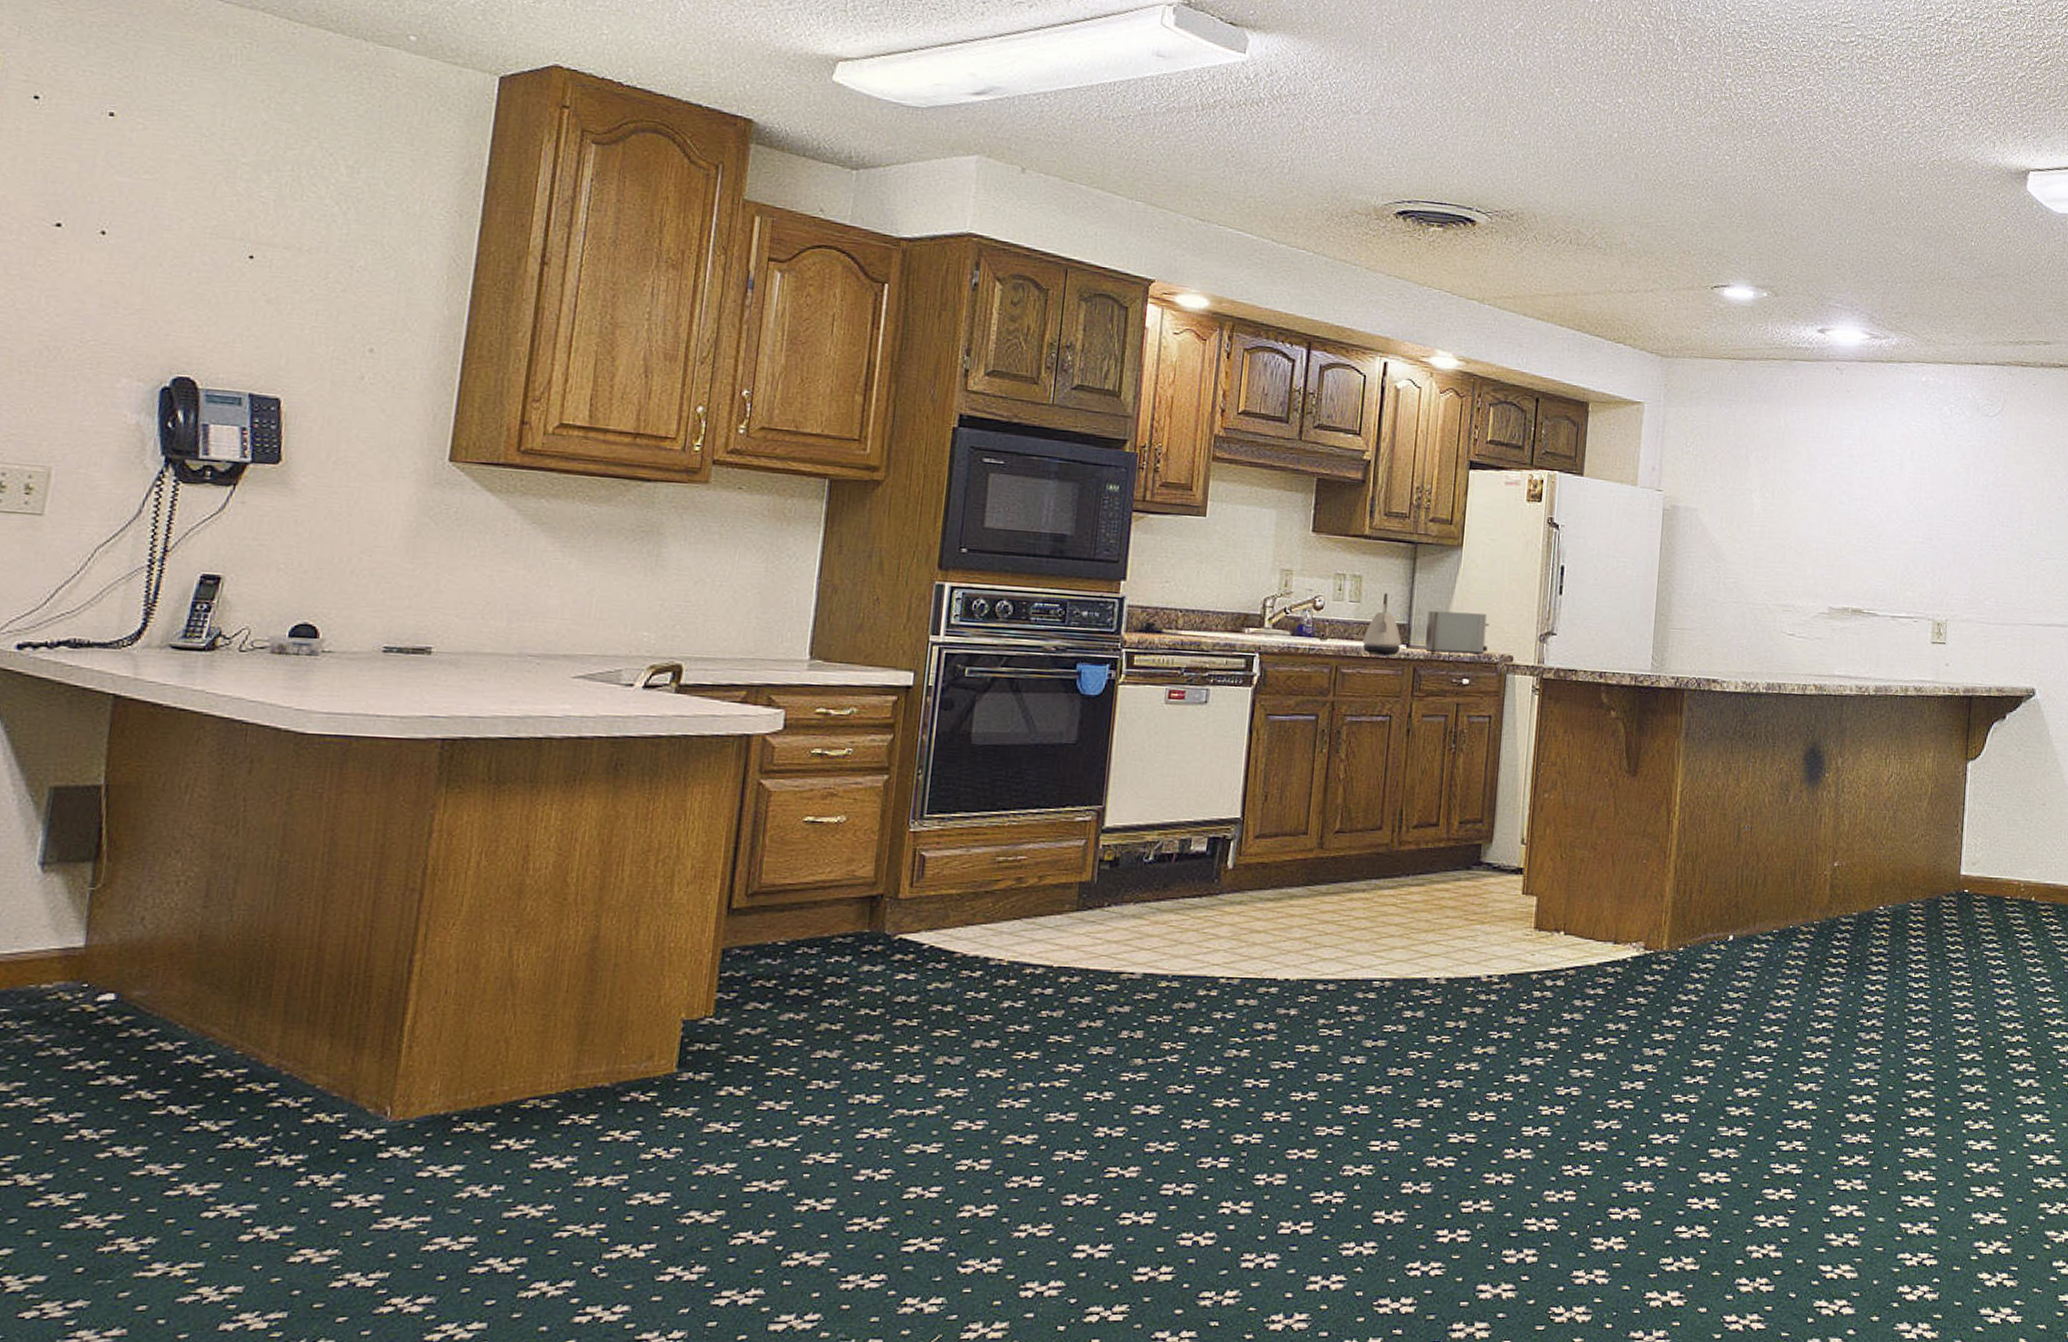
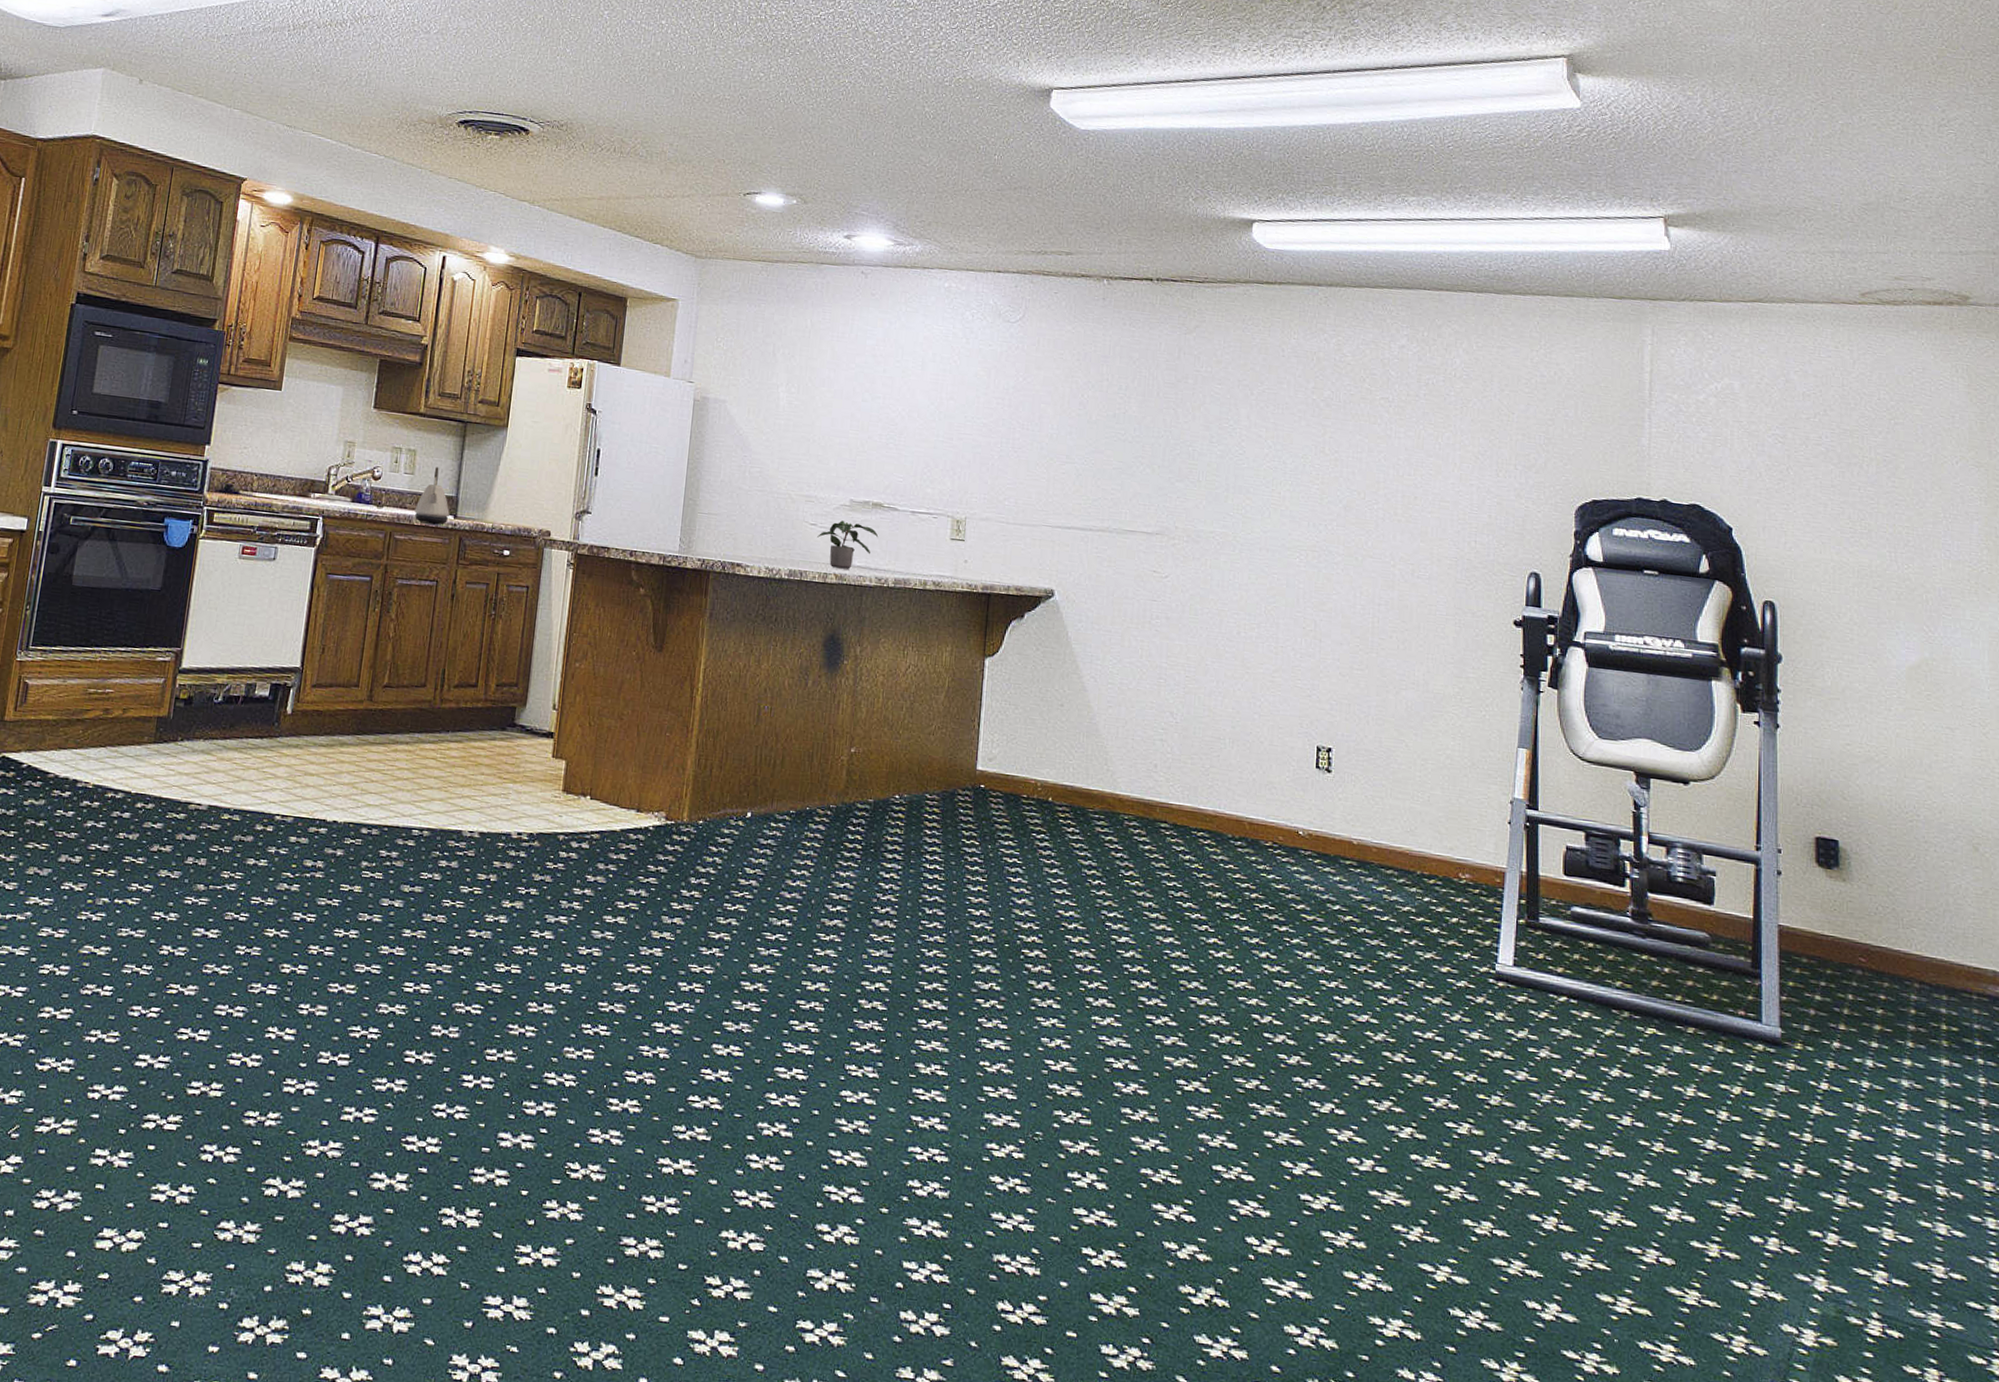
toaster: present [1424,610,1490,656] -> none [469,485,530,529]
potted plant: none [1796,629,1859,680] -> present [817,520,879,570]

